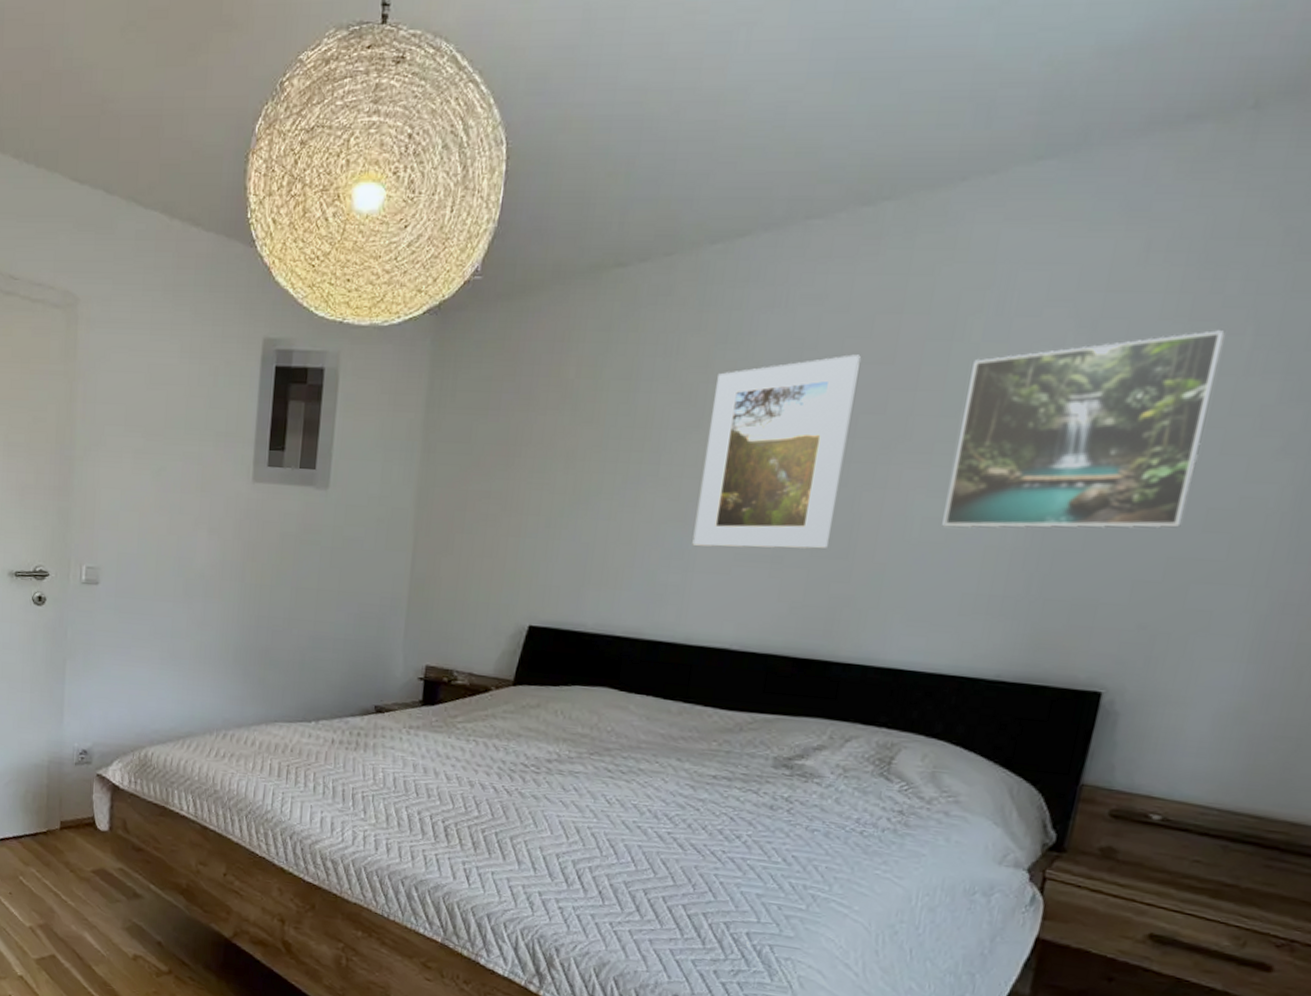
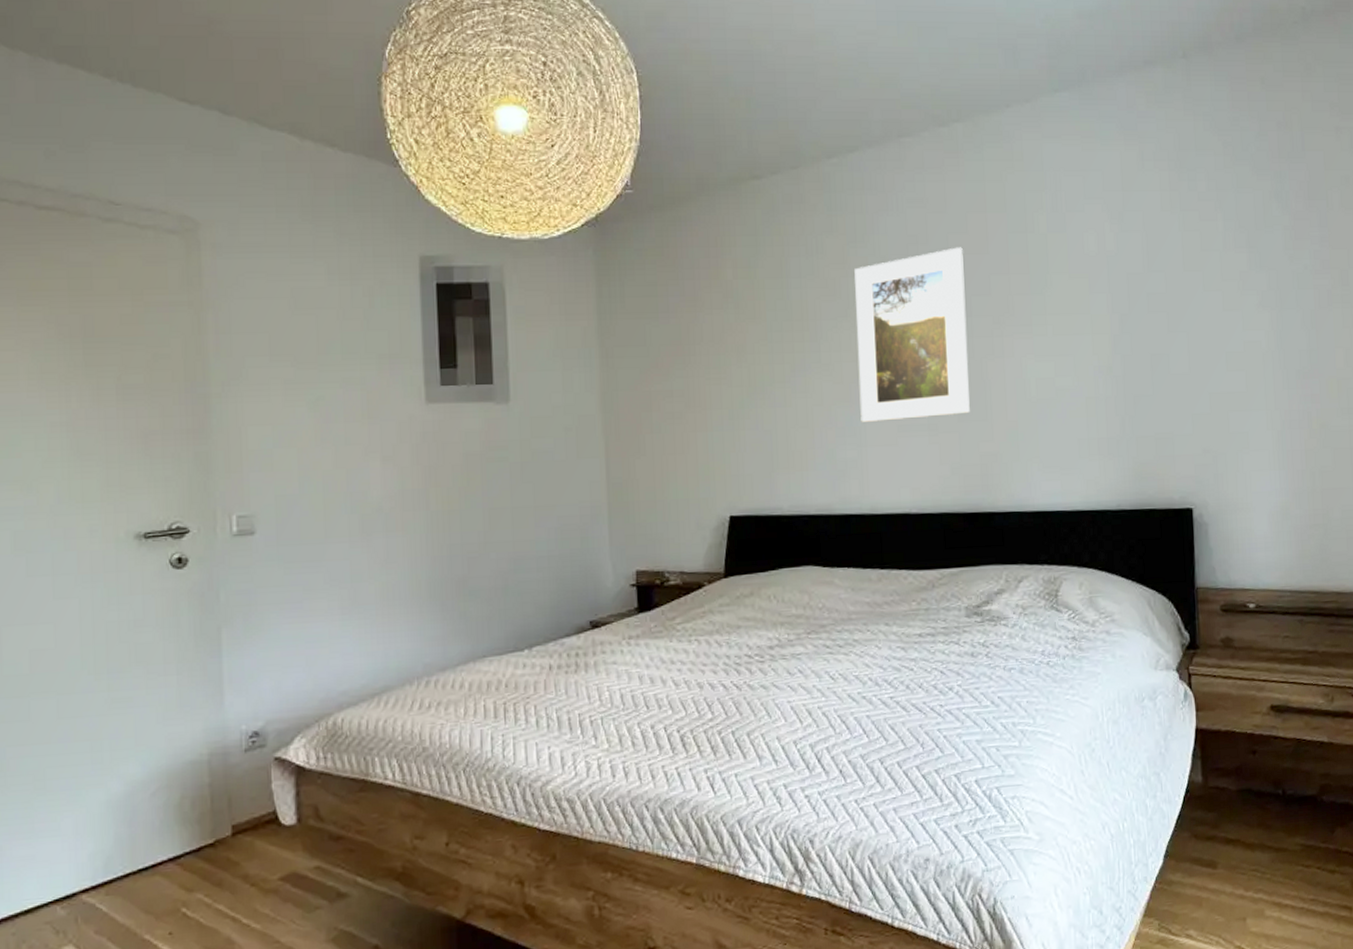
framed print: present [942,330,1225,529] -> none [1045,217,1212,385]

